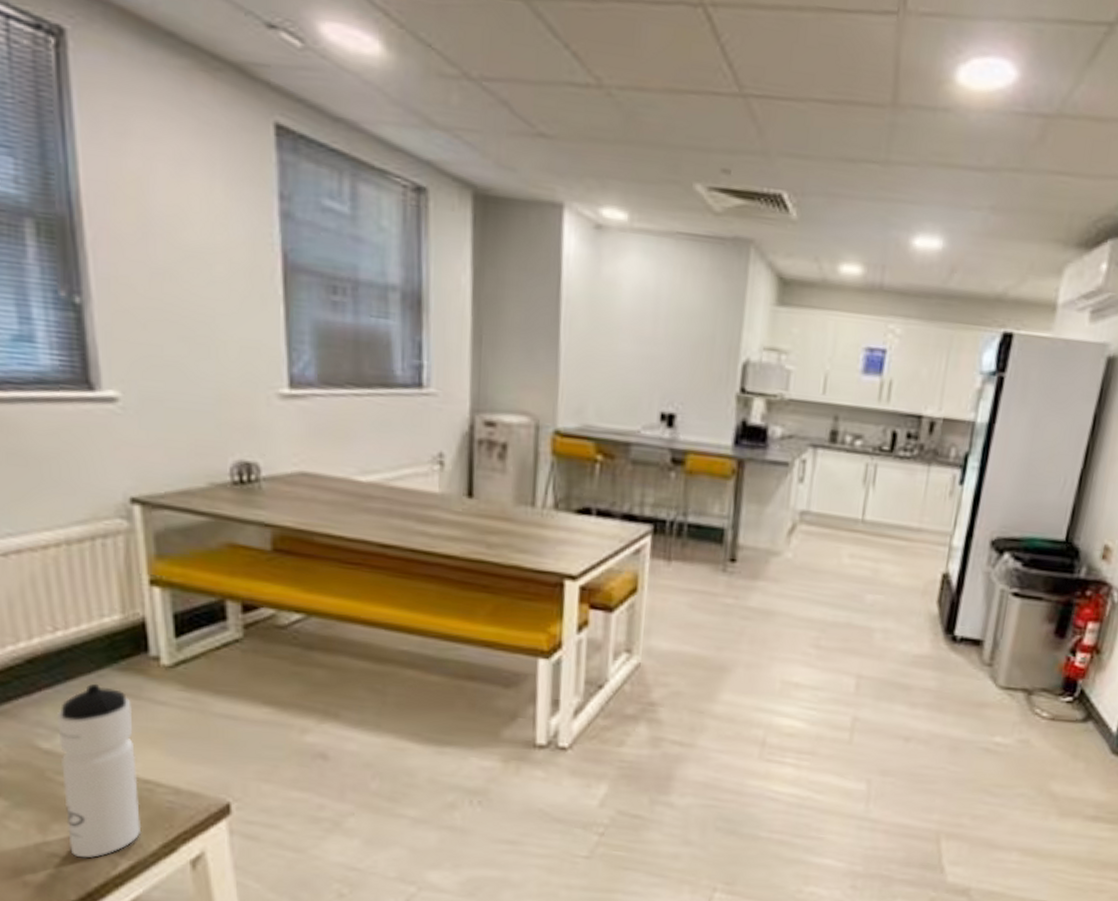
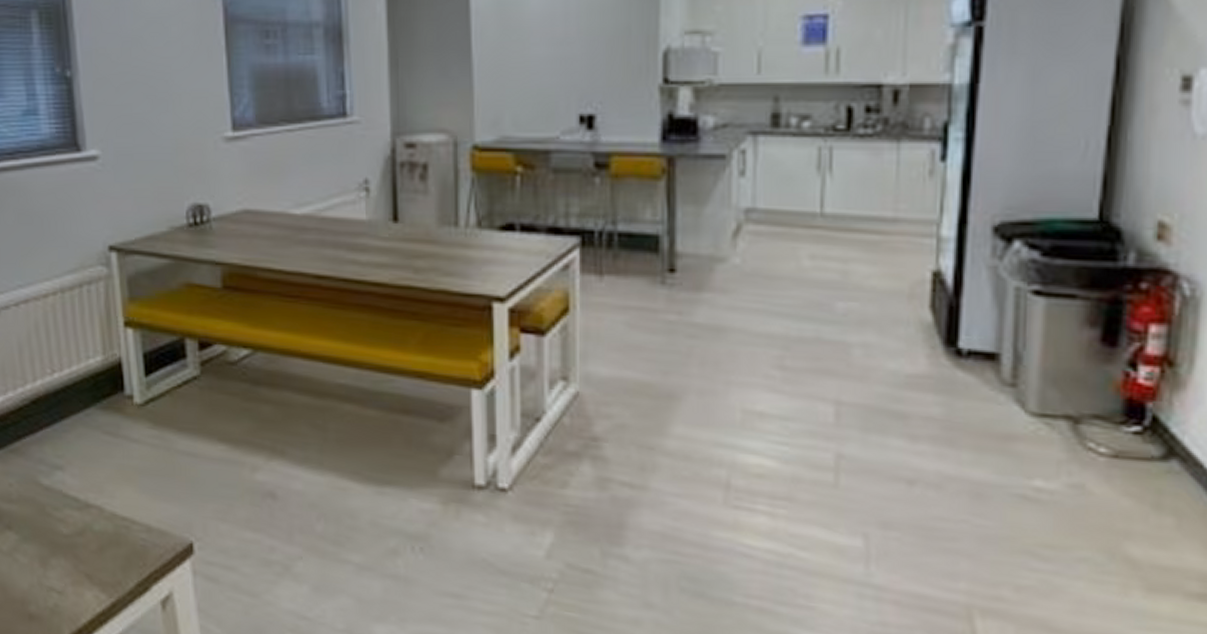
water bottle: present [58,683,142,858] -> none [55,422,121,594]

